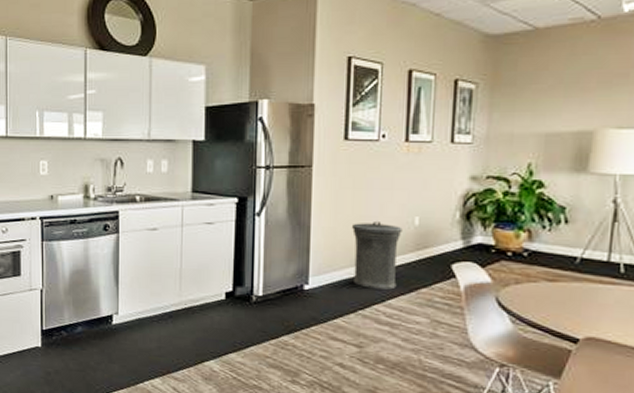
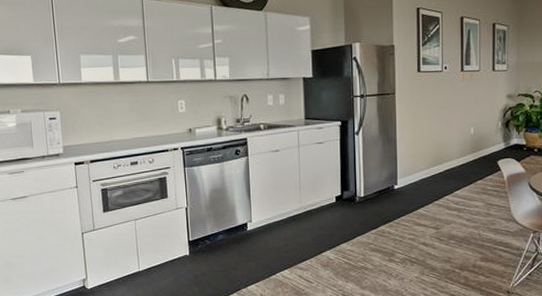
trash can: present [351,222,403,290] -> none [426,133,462,184]

